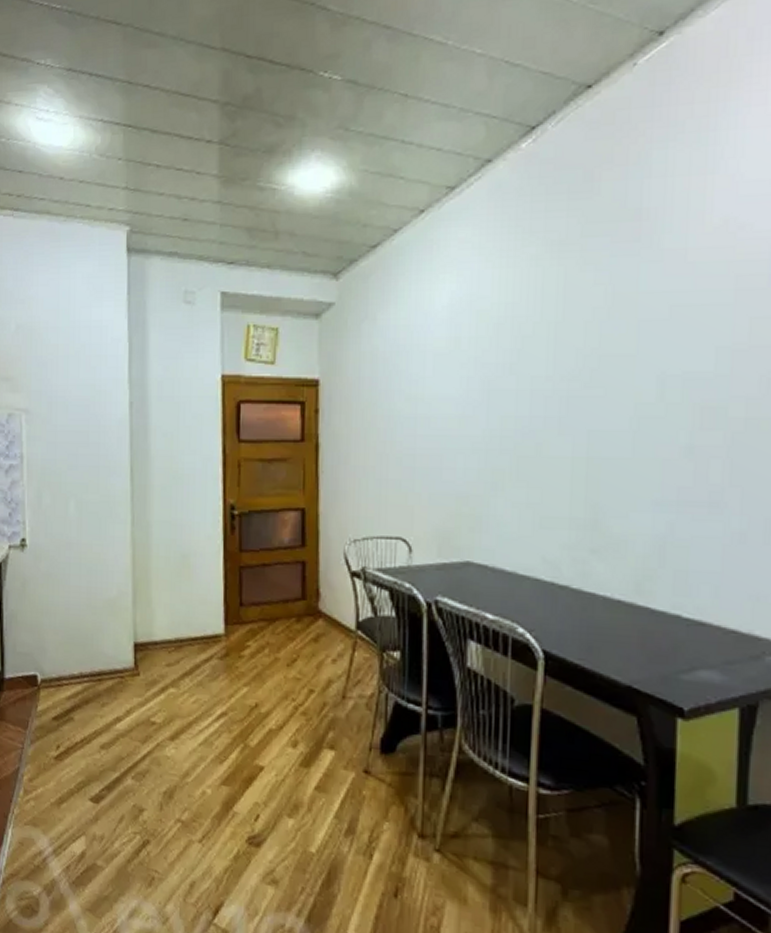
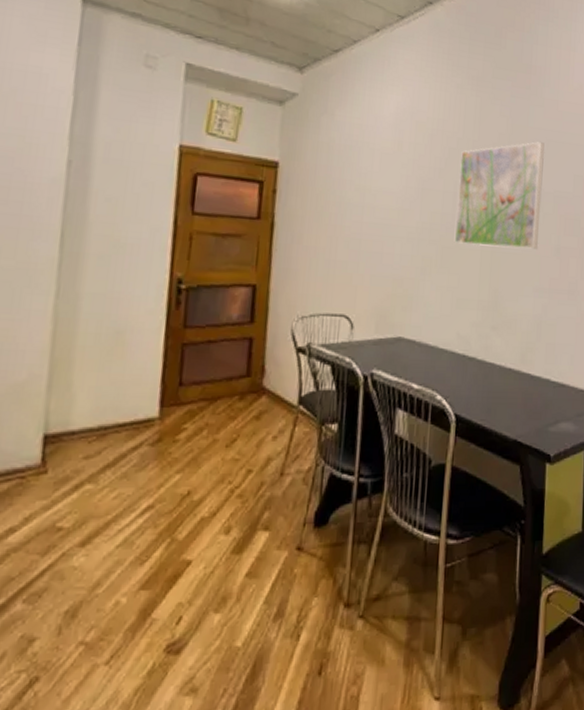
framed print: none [533,310,667,453] -> present [454,142,545,249]

